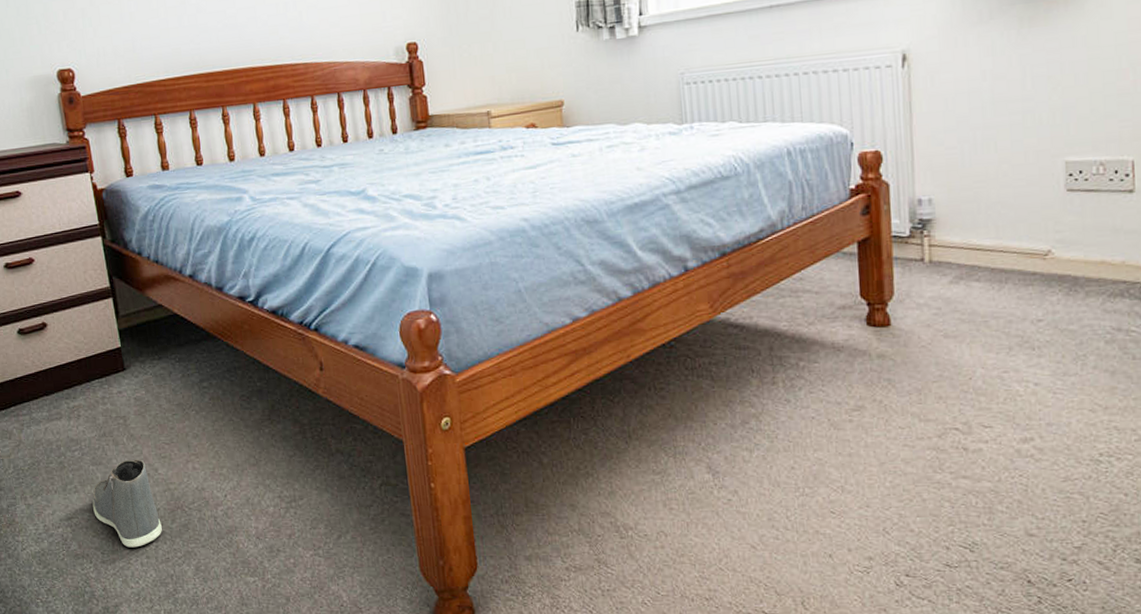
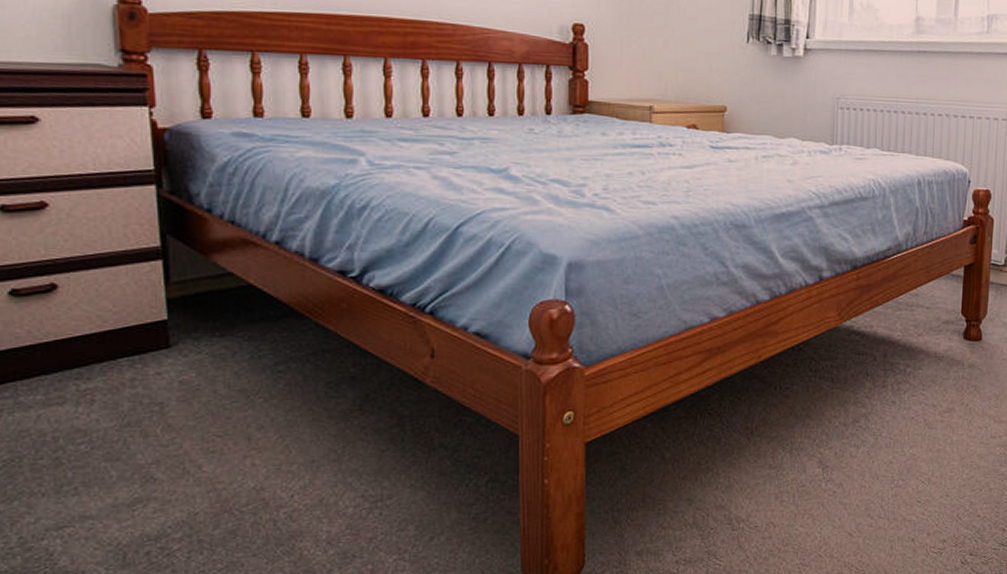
sneaker: present [92,459,162,548] -> none [99,454,199,561]

